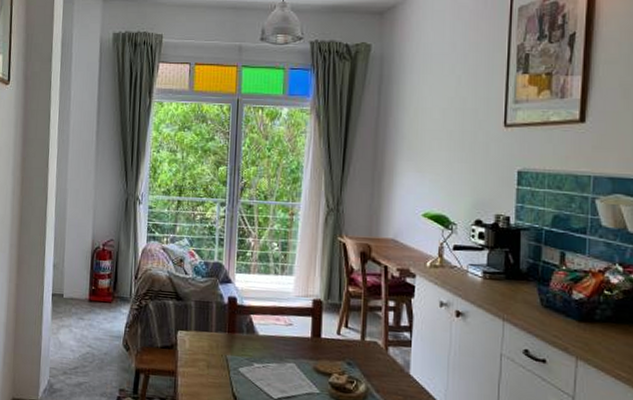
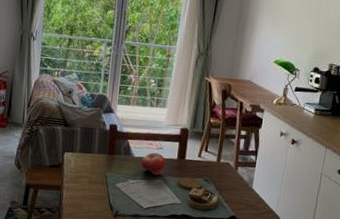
fruit: none [267,329,298,358] -> present [141,152,166,175]

